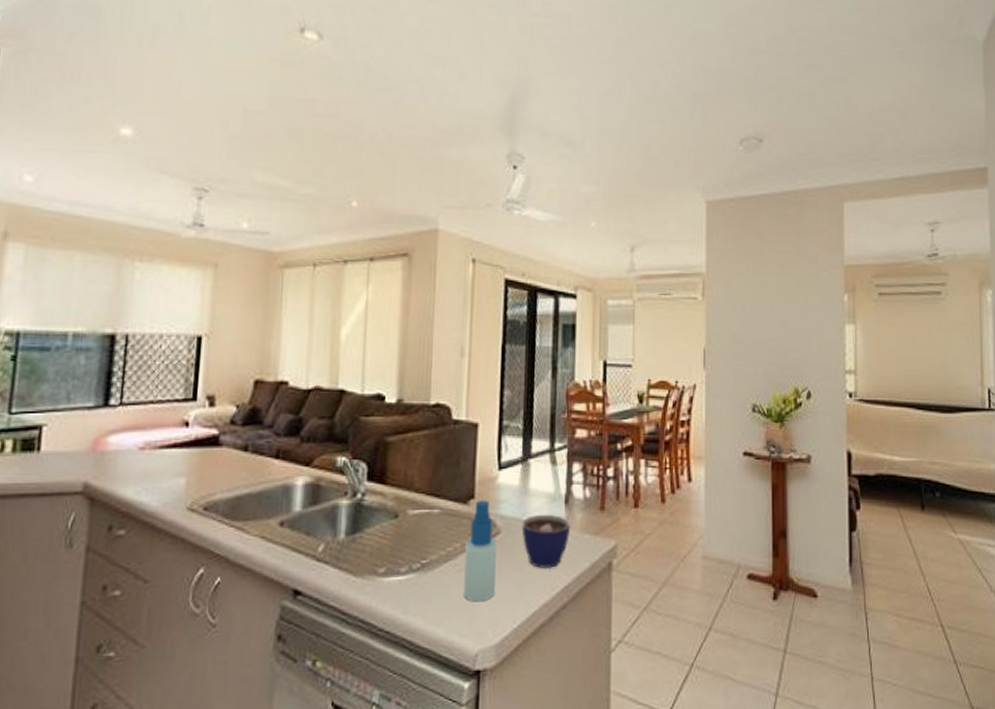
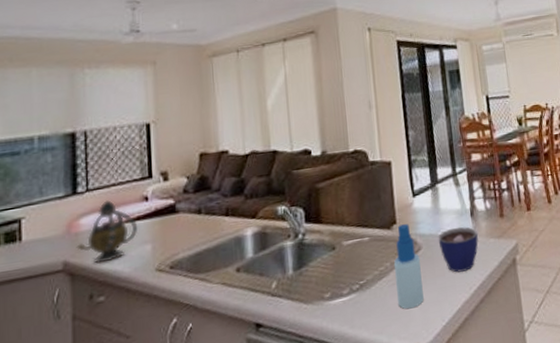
teapot: none [100,419,174,491] -> present [76,200,138,264]

